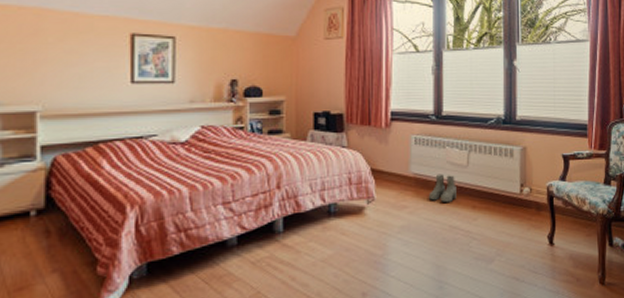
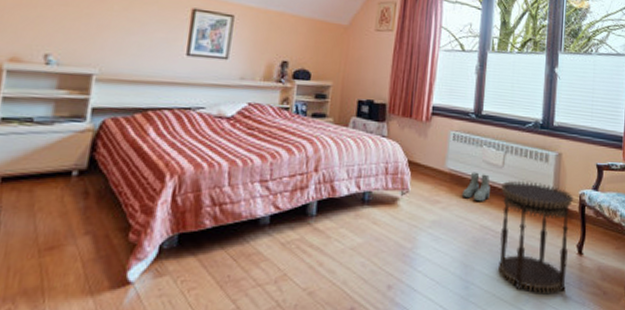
side table: none [468,177,542,286] -> present [498,180,574,293]

